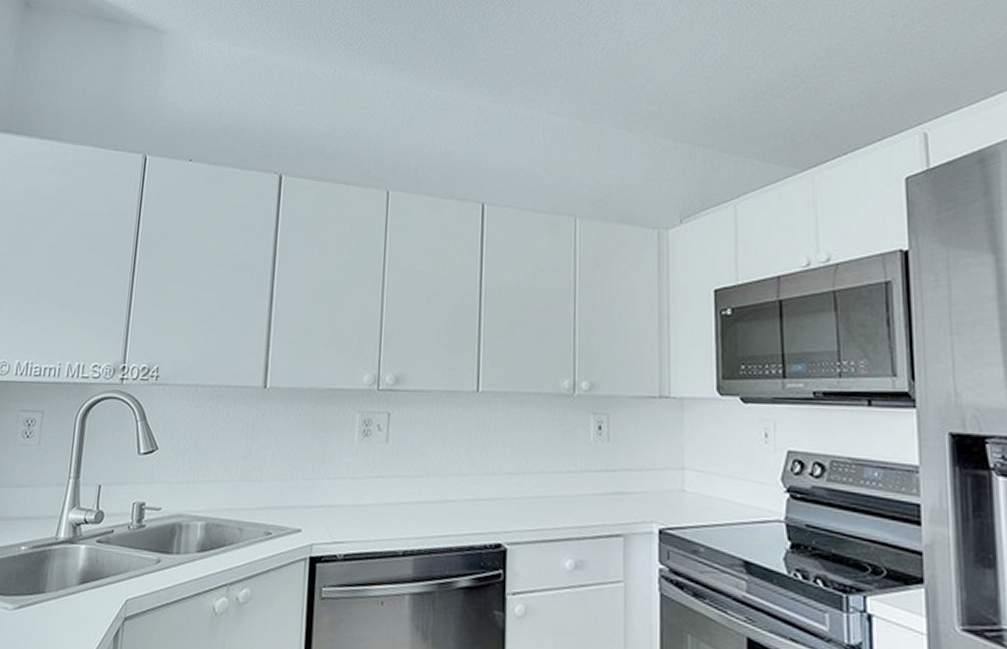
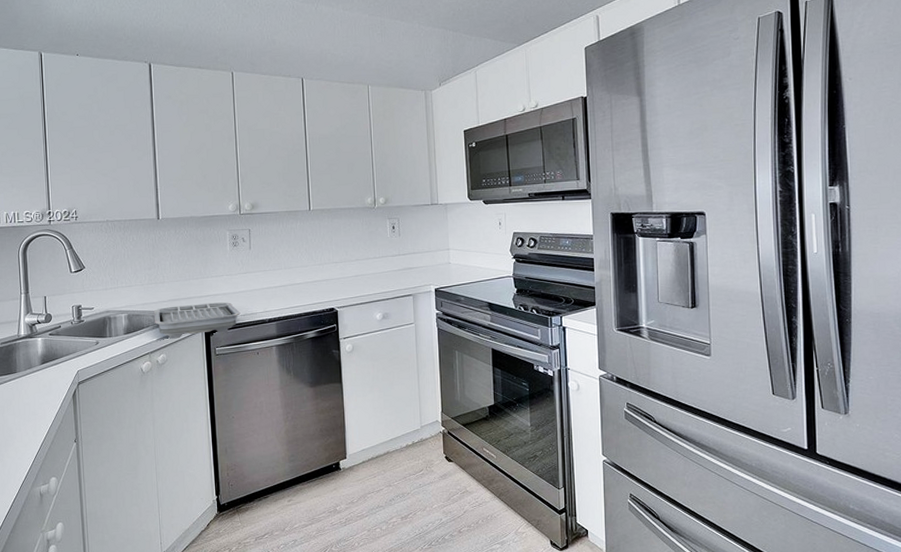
dish rack: none [240,516,364,568] -> present [153,302,241,340]

